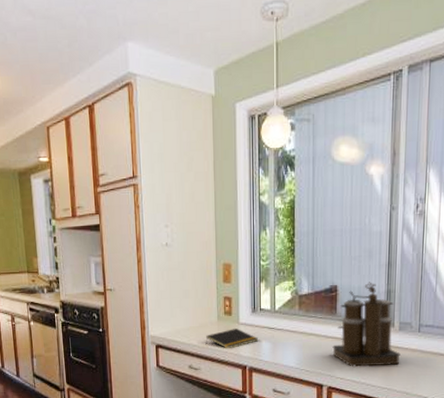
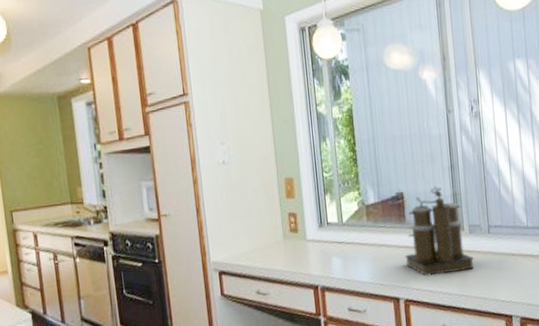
notepad: present [206,329,258,349] -> none [272,246,328,269]

